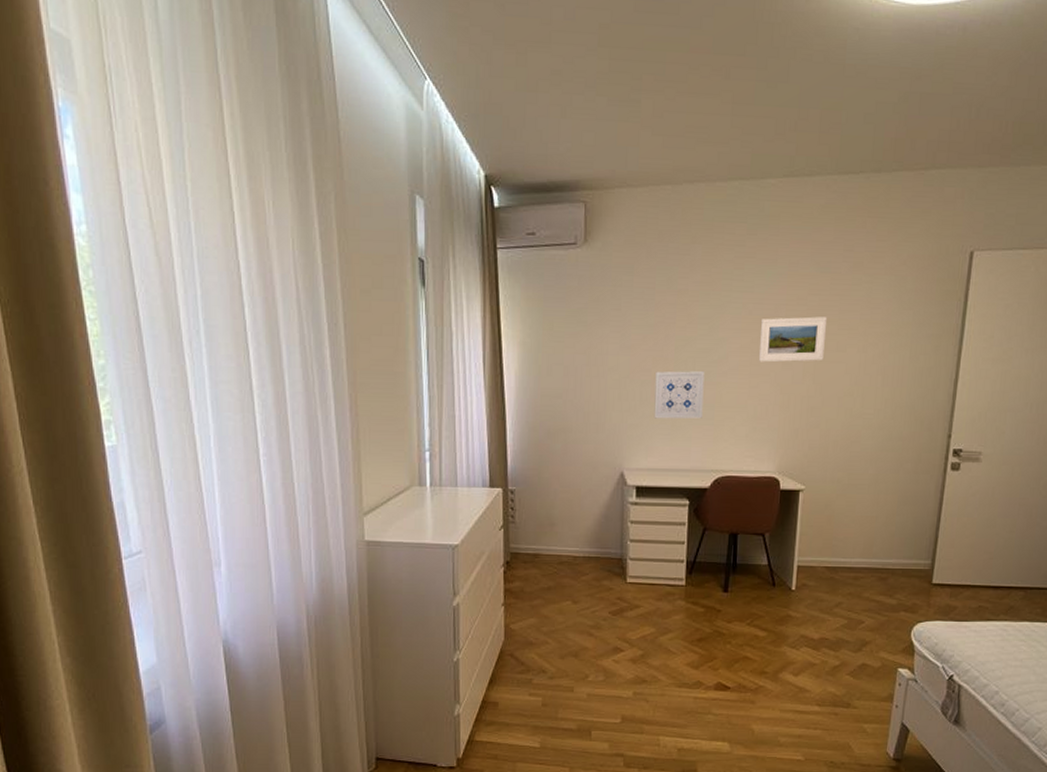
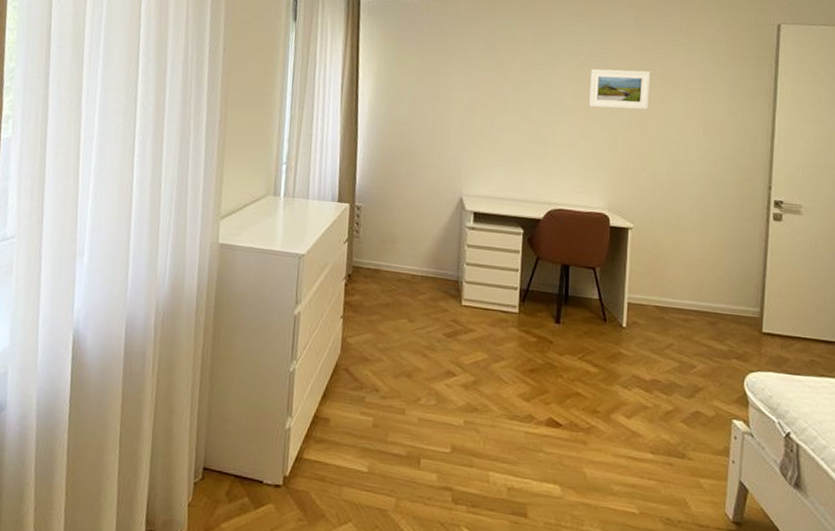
wall art: present [654,371,705,419] -> none [492,108,539,154]

